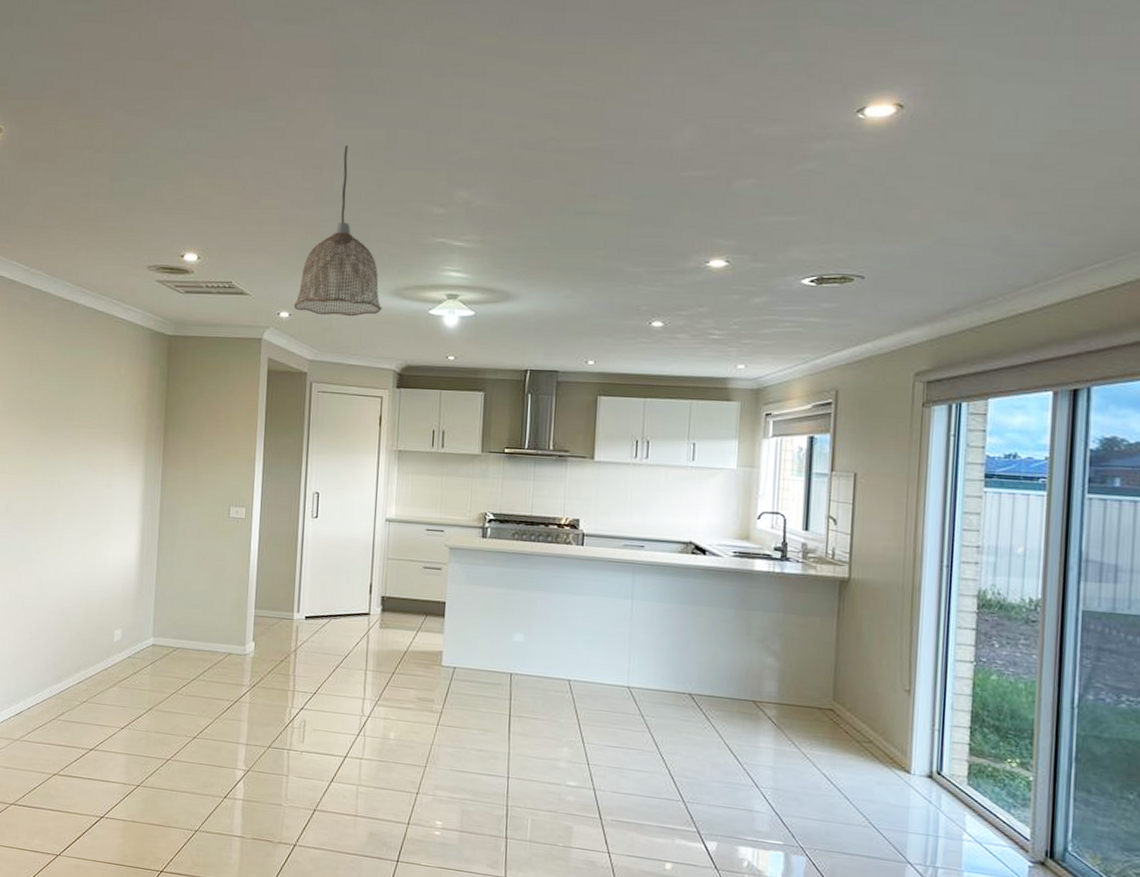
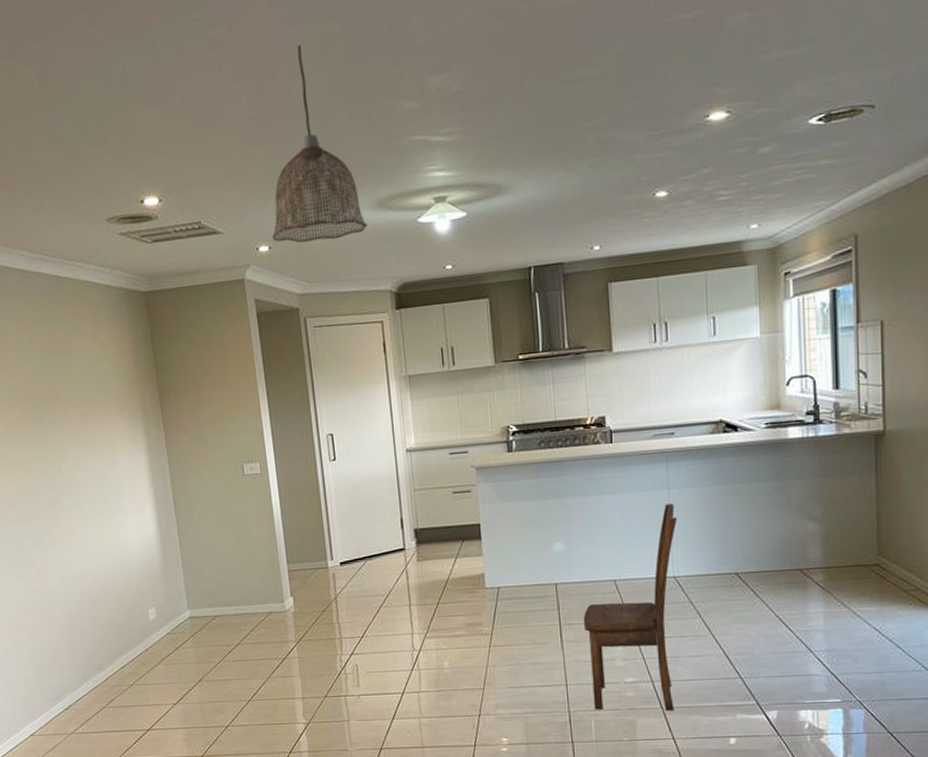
dining chair: none [532,613,637,824] -> present [583,503,677,711]

